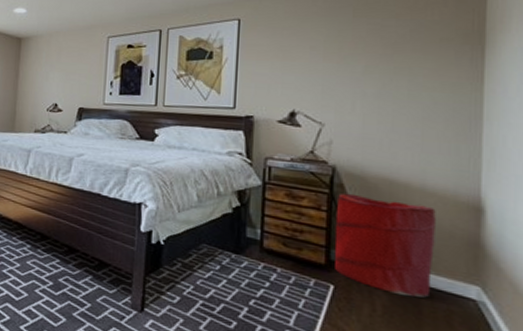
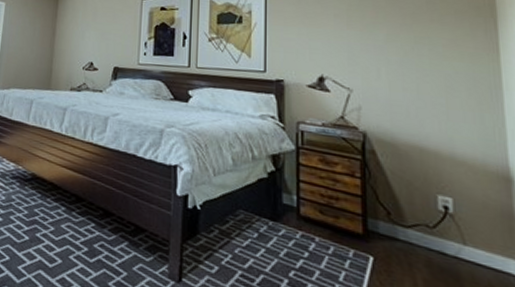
laundry hamper: present [334,193,436,298] -> none [369,160,471,272]

